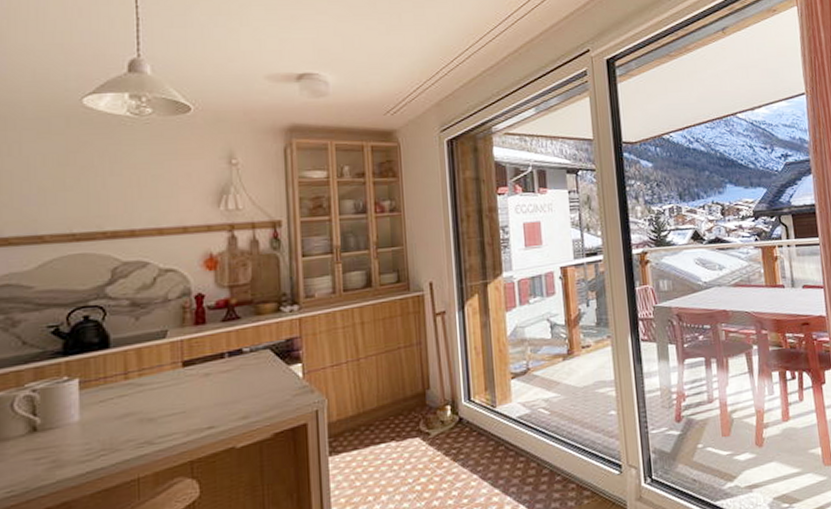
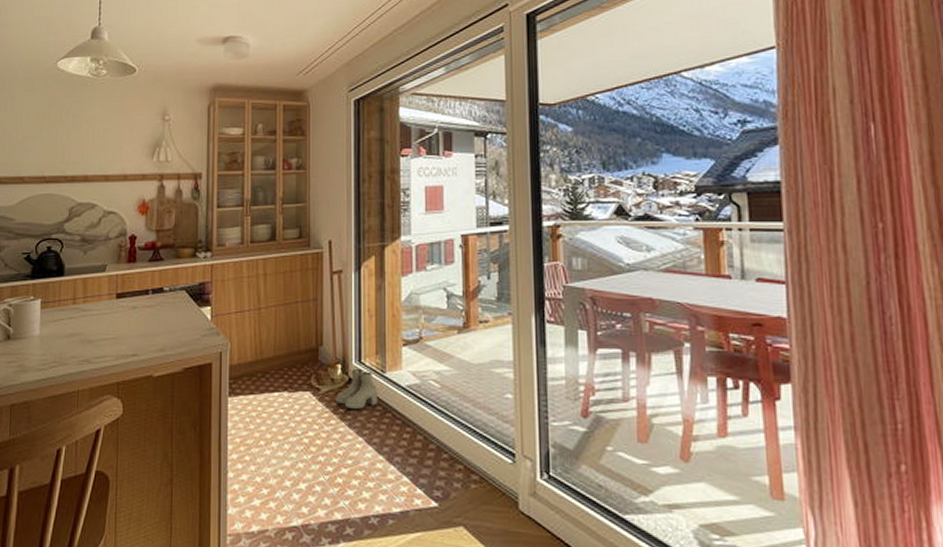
boots: none [447,406,490,449] -> present [336,368,377,410]

